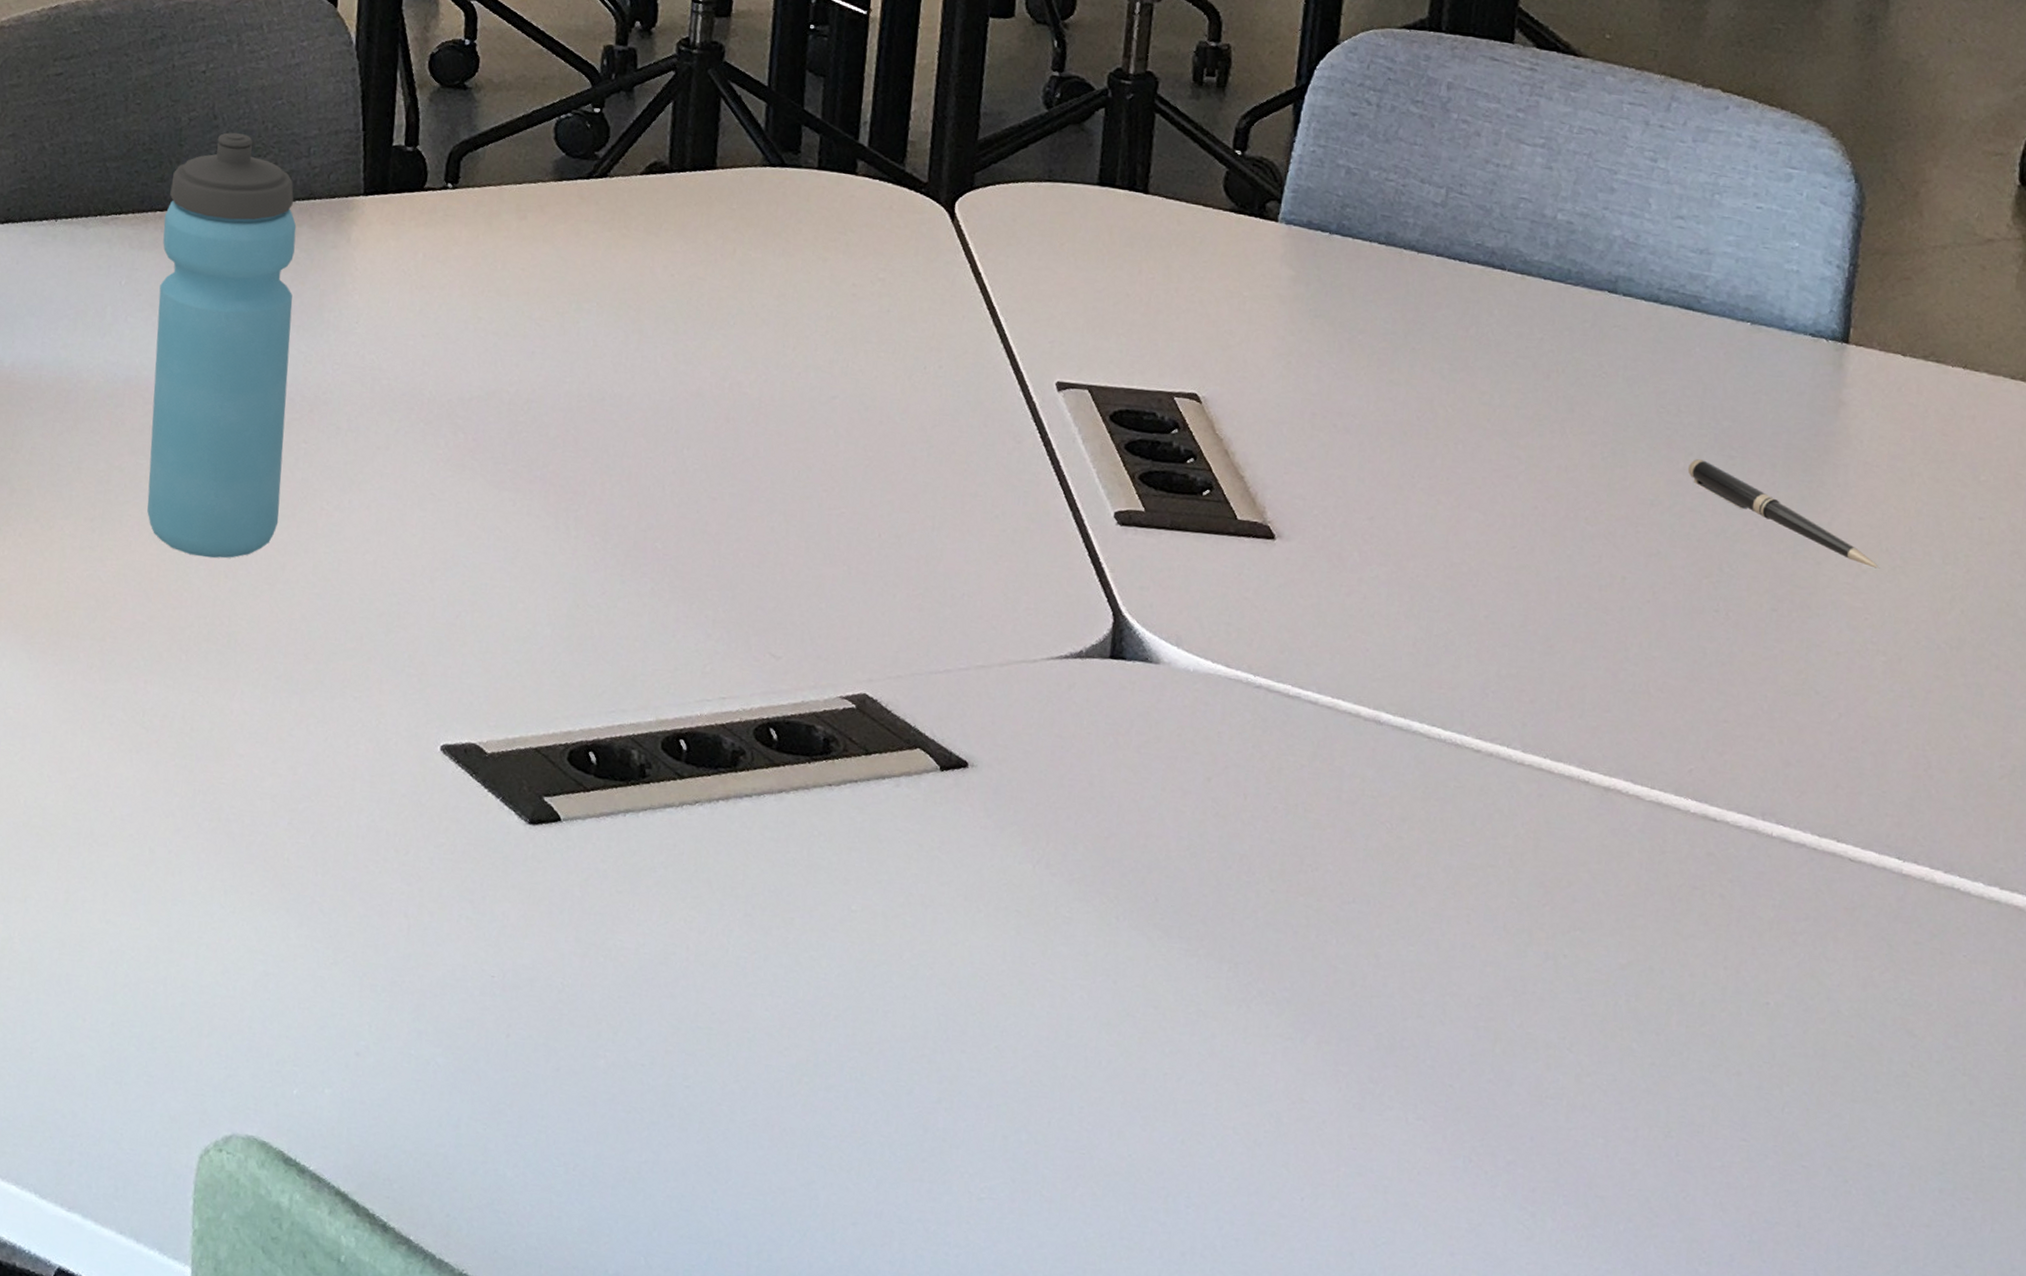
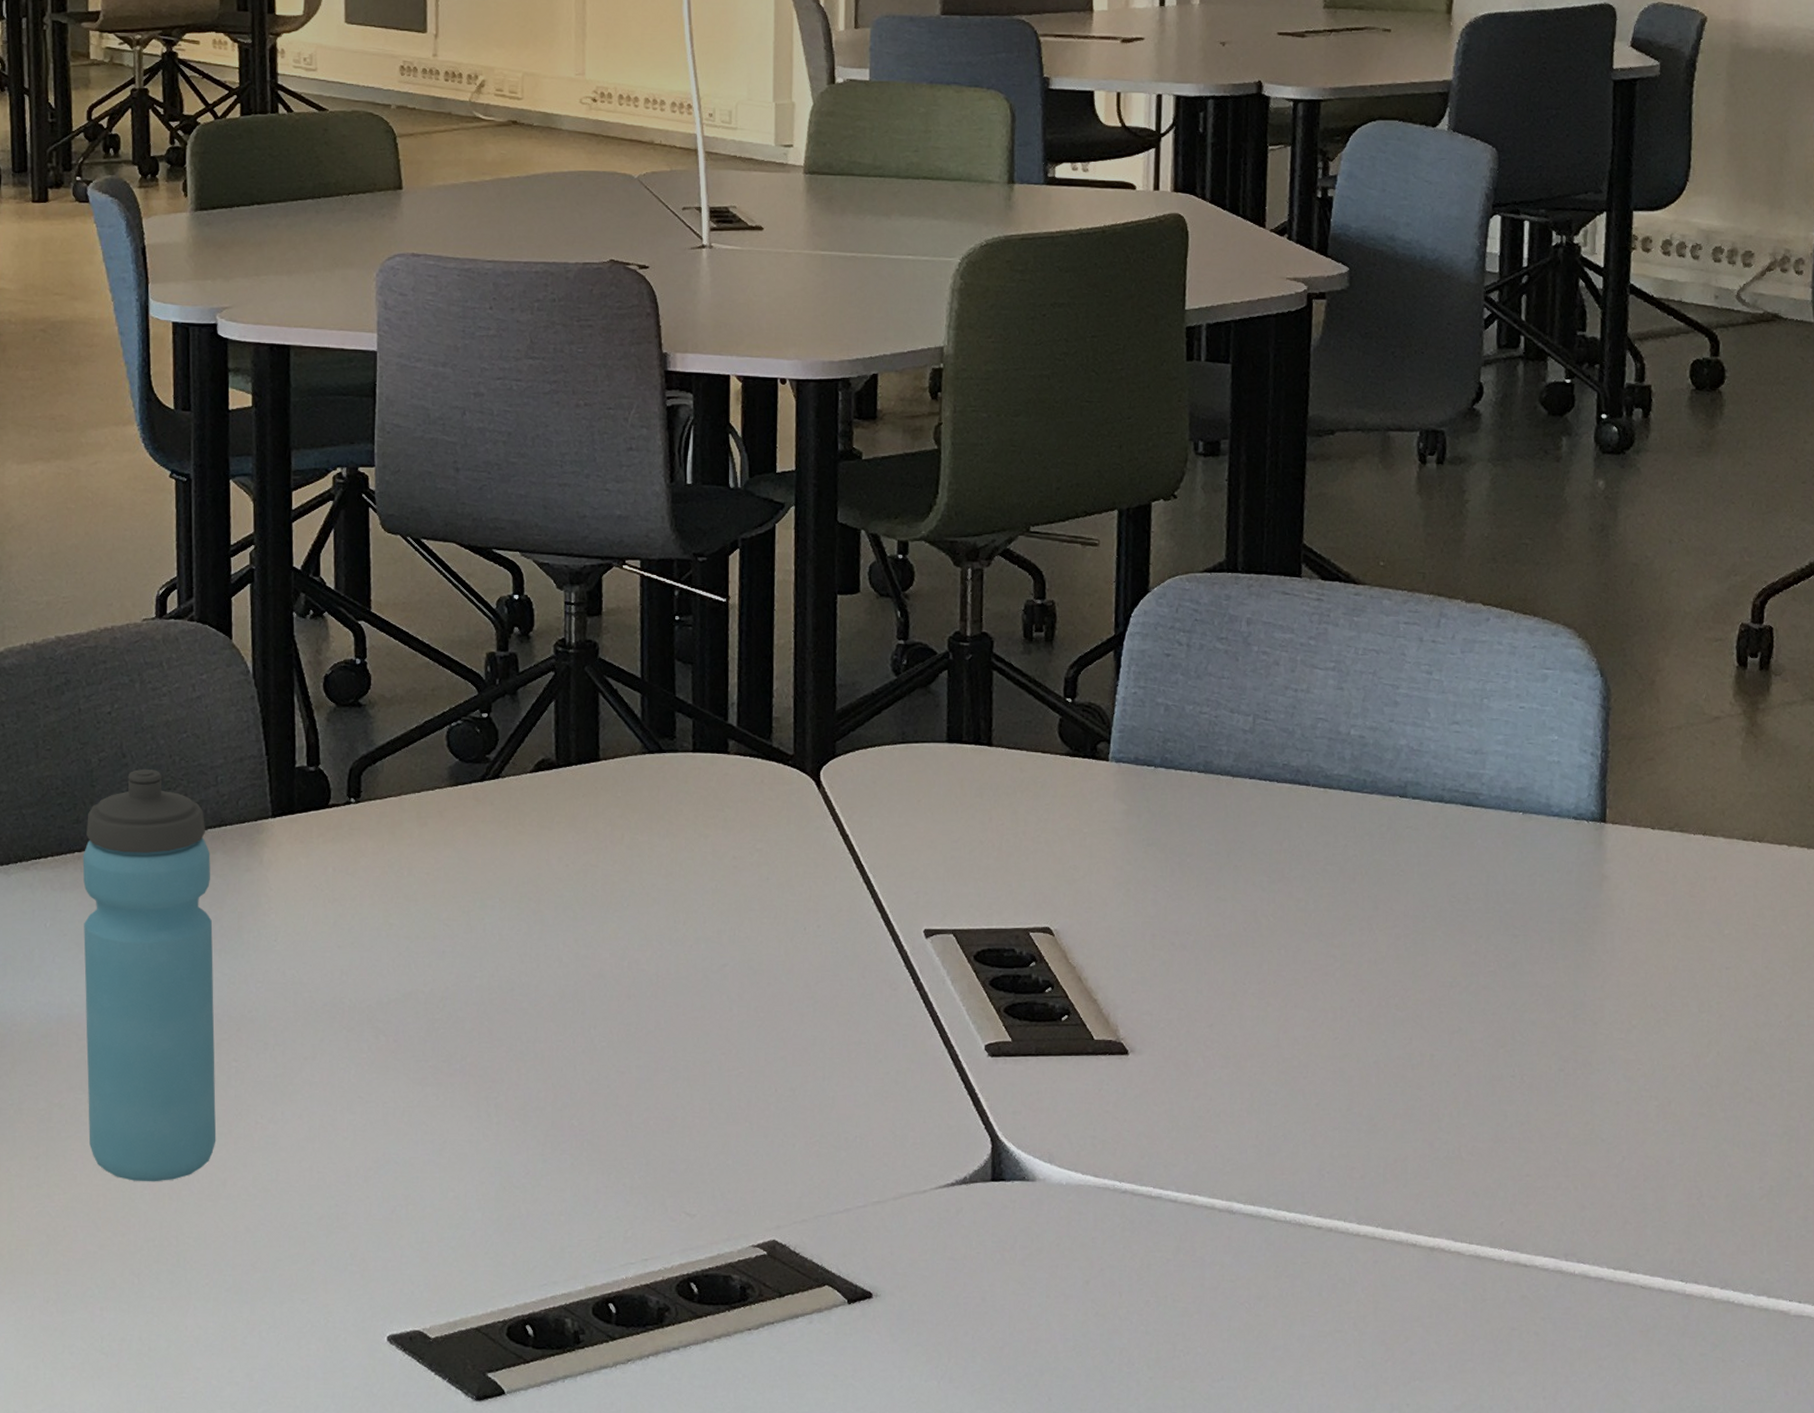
pen: present [1687,458,1880,569] -> none [1479,940,1647,1023]

